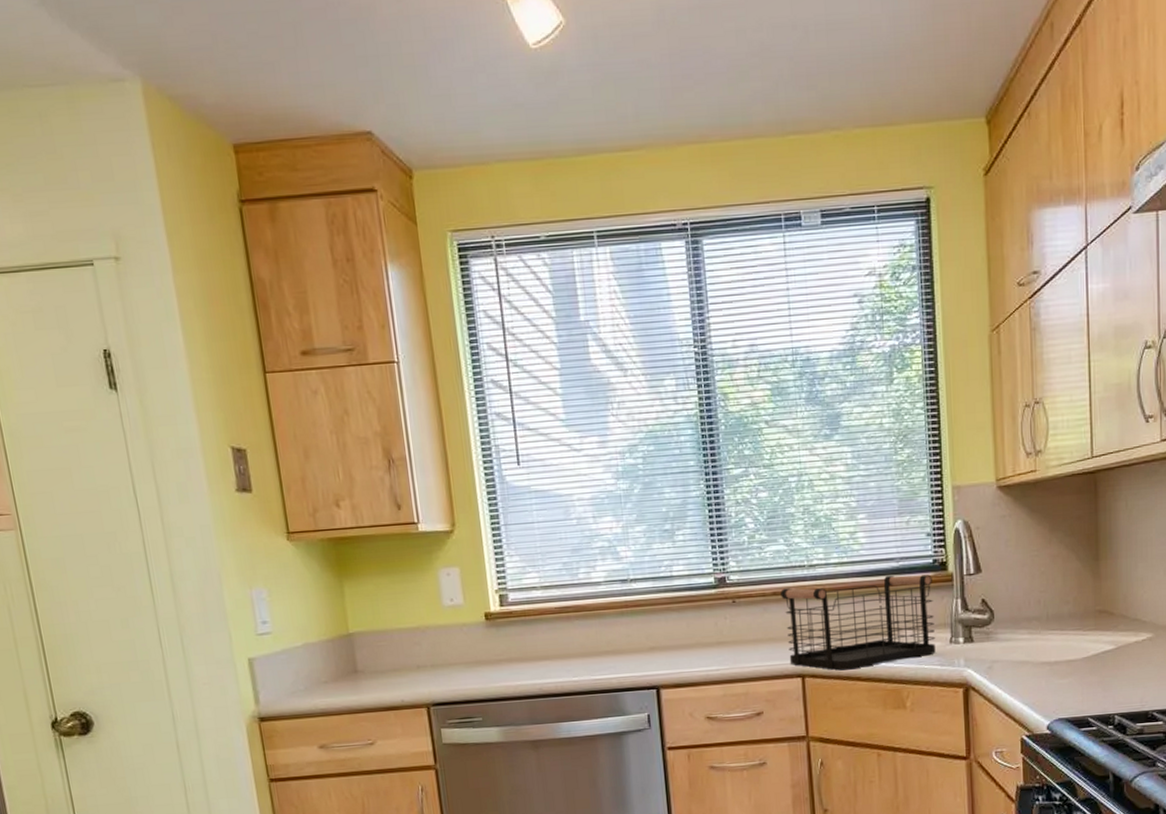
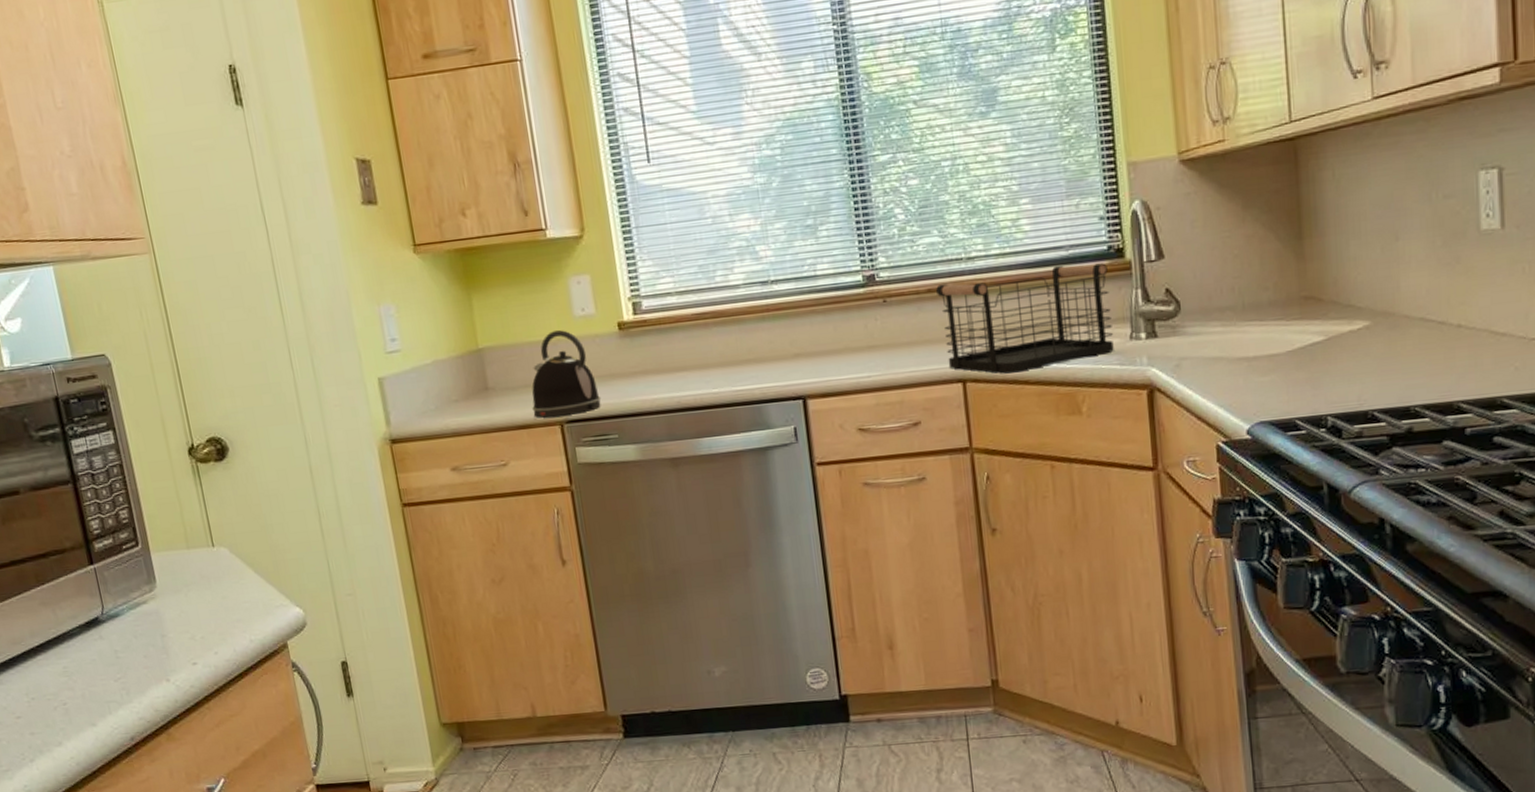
kettle: none [400,618,467,701] -> present [532,330,602,418]

